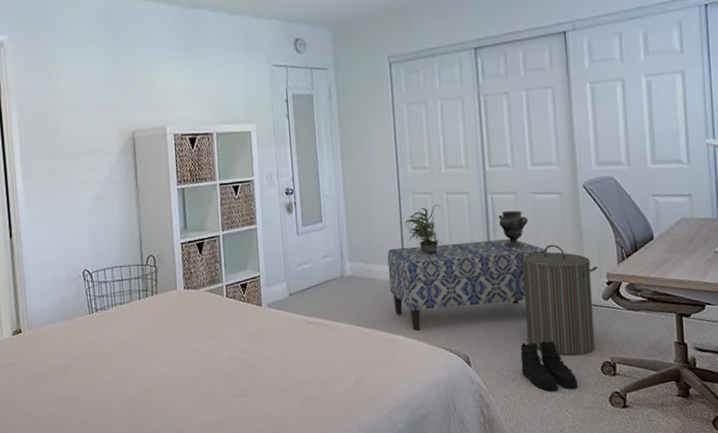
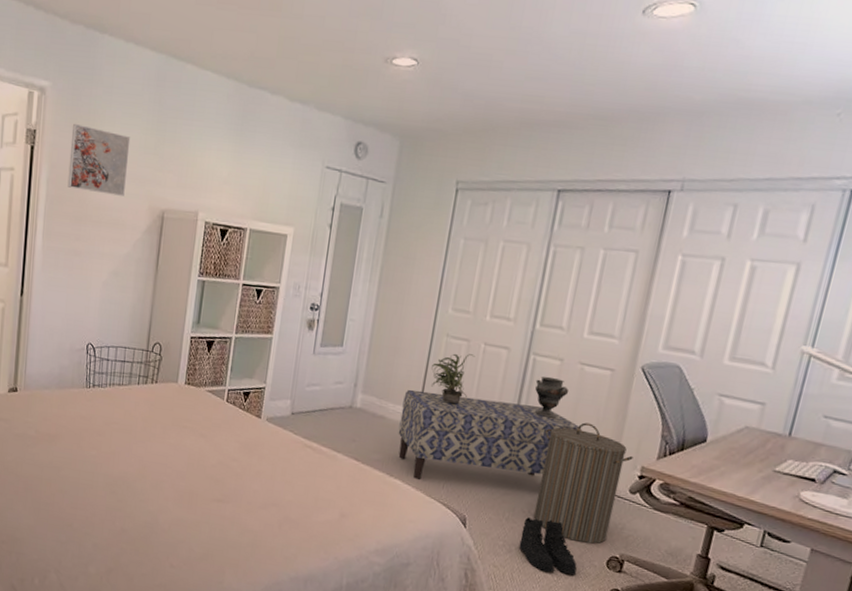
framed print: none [35,68,94,128] -> present [67,123,131,196]

